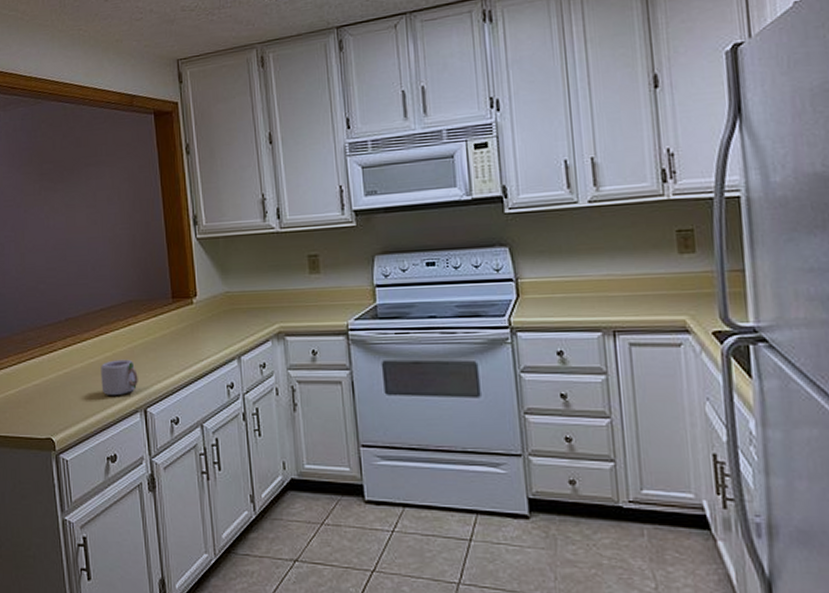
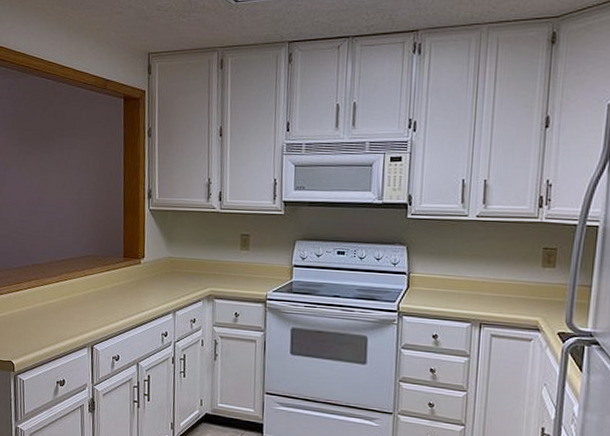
mug: present [101,359,138,395] -> none [57,303,89,332]

